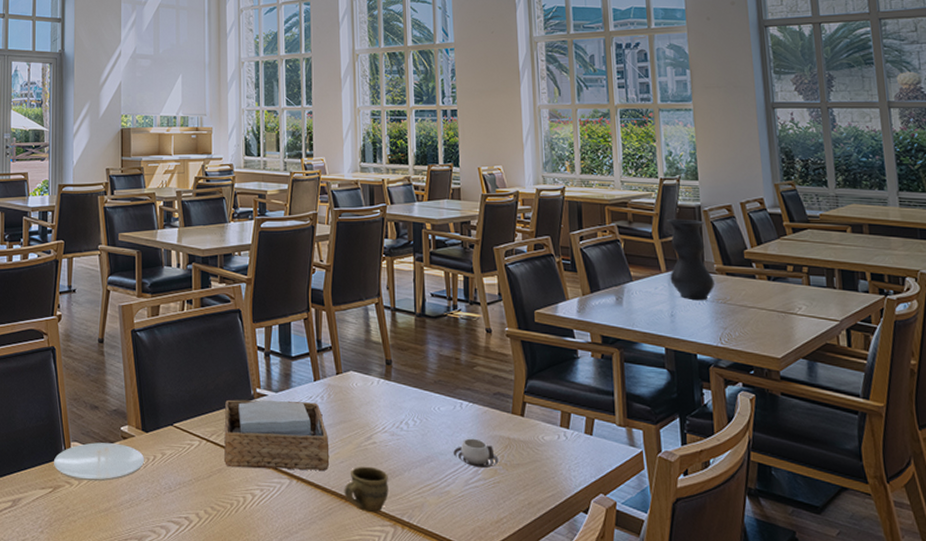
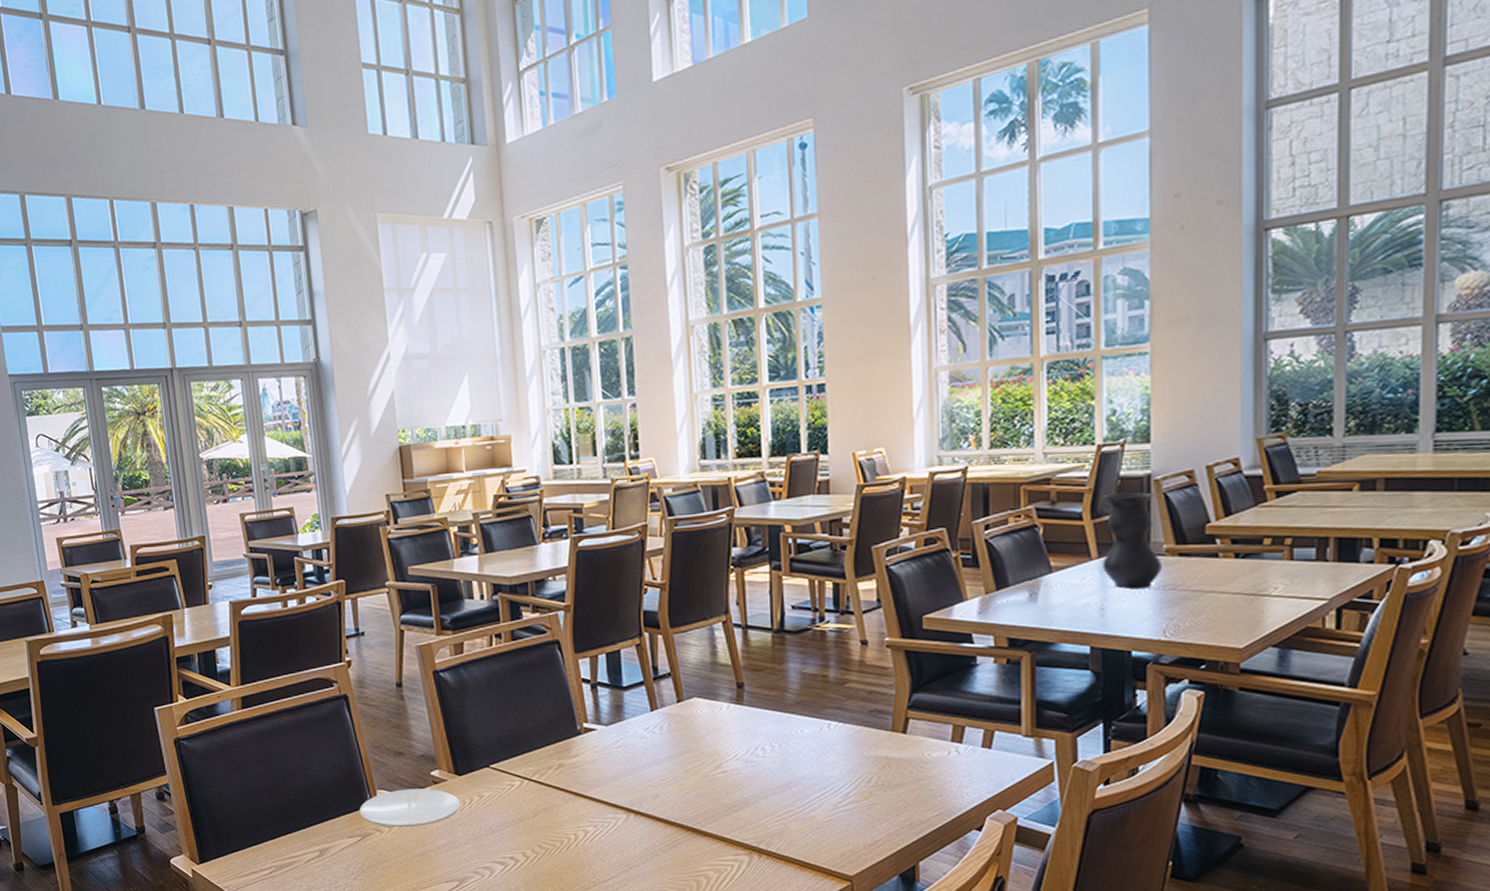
napkin holder: present [224,399,330,471] -> none [547,734,673,806]
cup: present [344,466,389,513] -> none [690,796,742,843]
cup: present [453,438,499,469] -> none [819,760,875,791]

